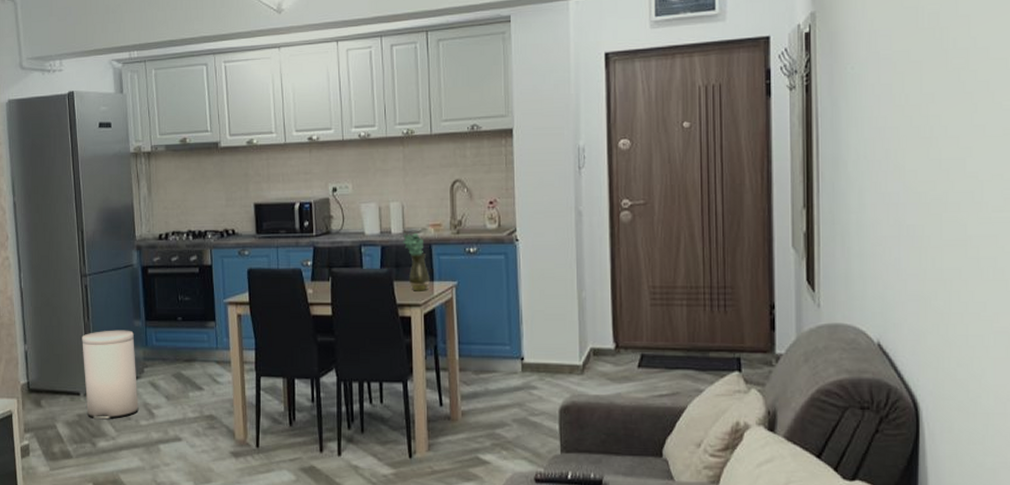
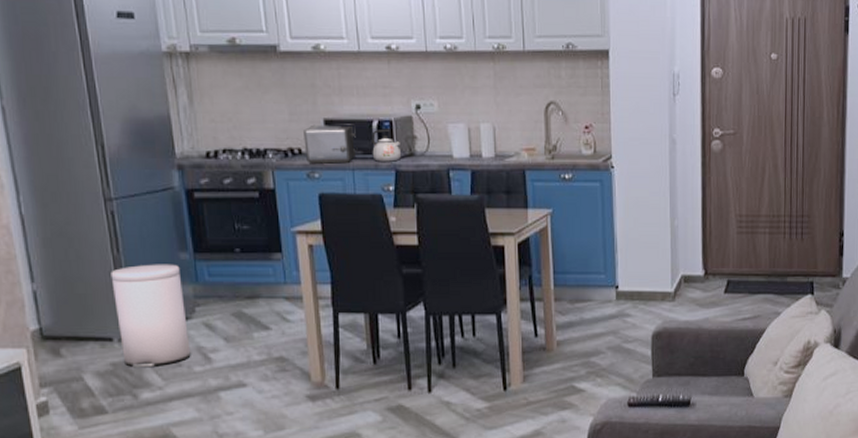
toaster: none [237,207,282,242] -> present [304,124,358,164]
kettle: none [294,210,319,239] -> present [371,129,402,162]
vase: present [403,230,430,291] -> none [495,154,524,219]

